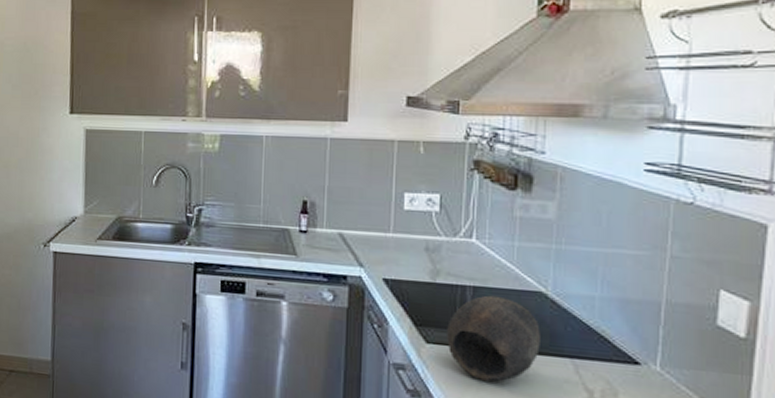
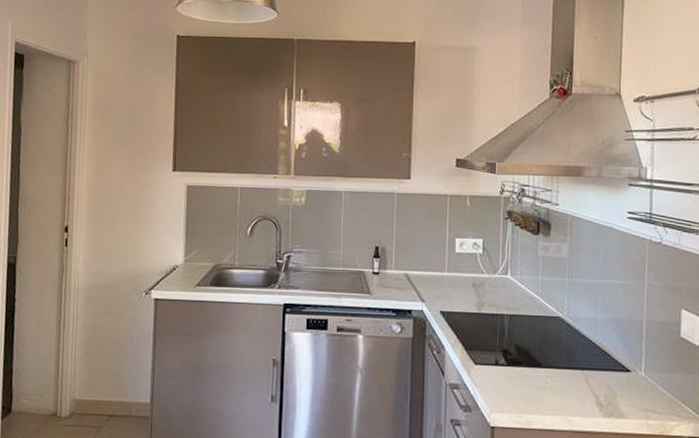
bowl: present [445,295,540,382] -> none [489,321,560,394]

